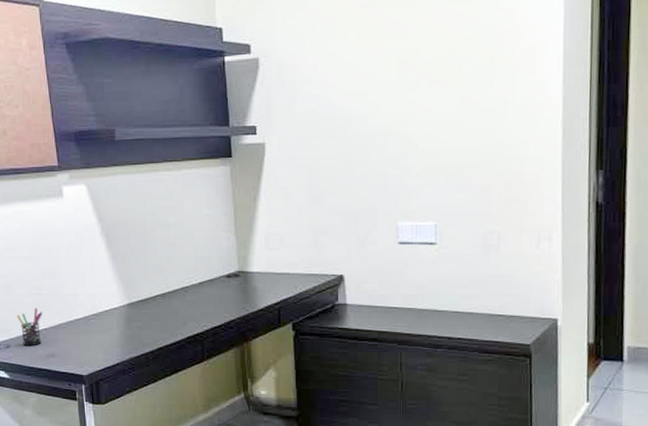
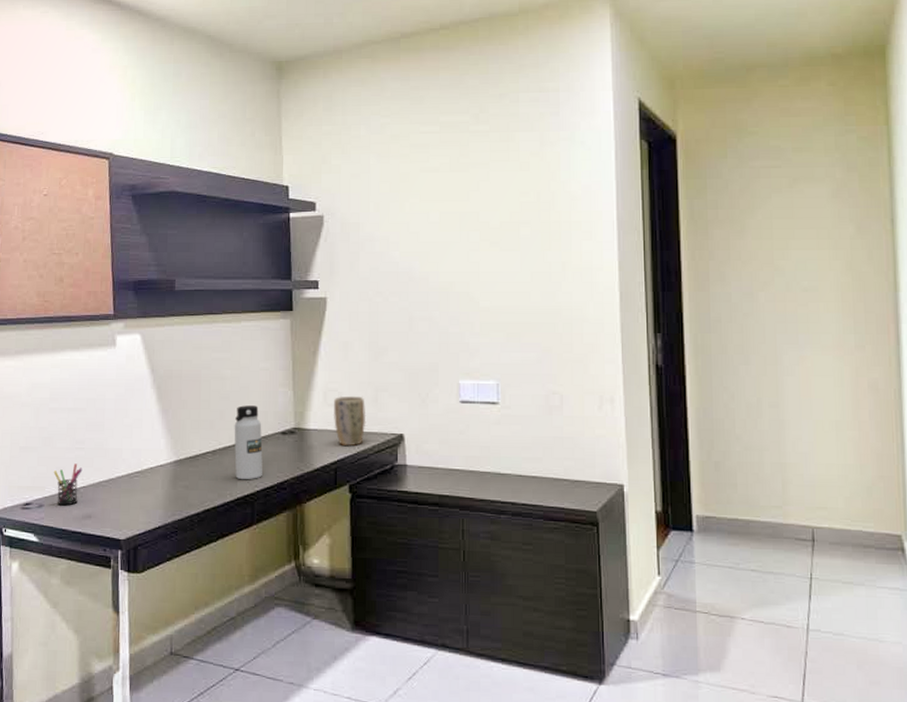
water bottle: none [181,251,210,321] -> present [234,405,263,480]
plant pot: none [275,239,307,287] -> present [333,396,366,446]

